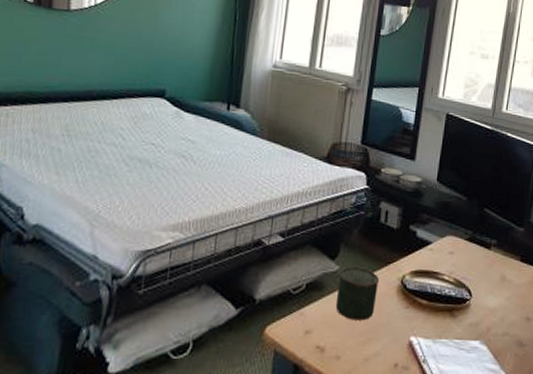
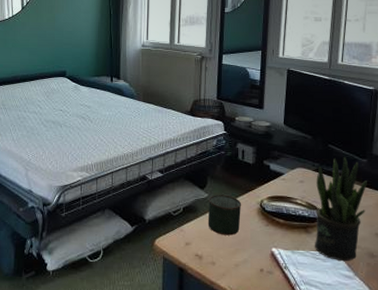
potted plant: none [458,224,522,353] -> present [314,157,367,262]

